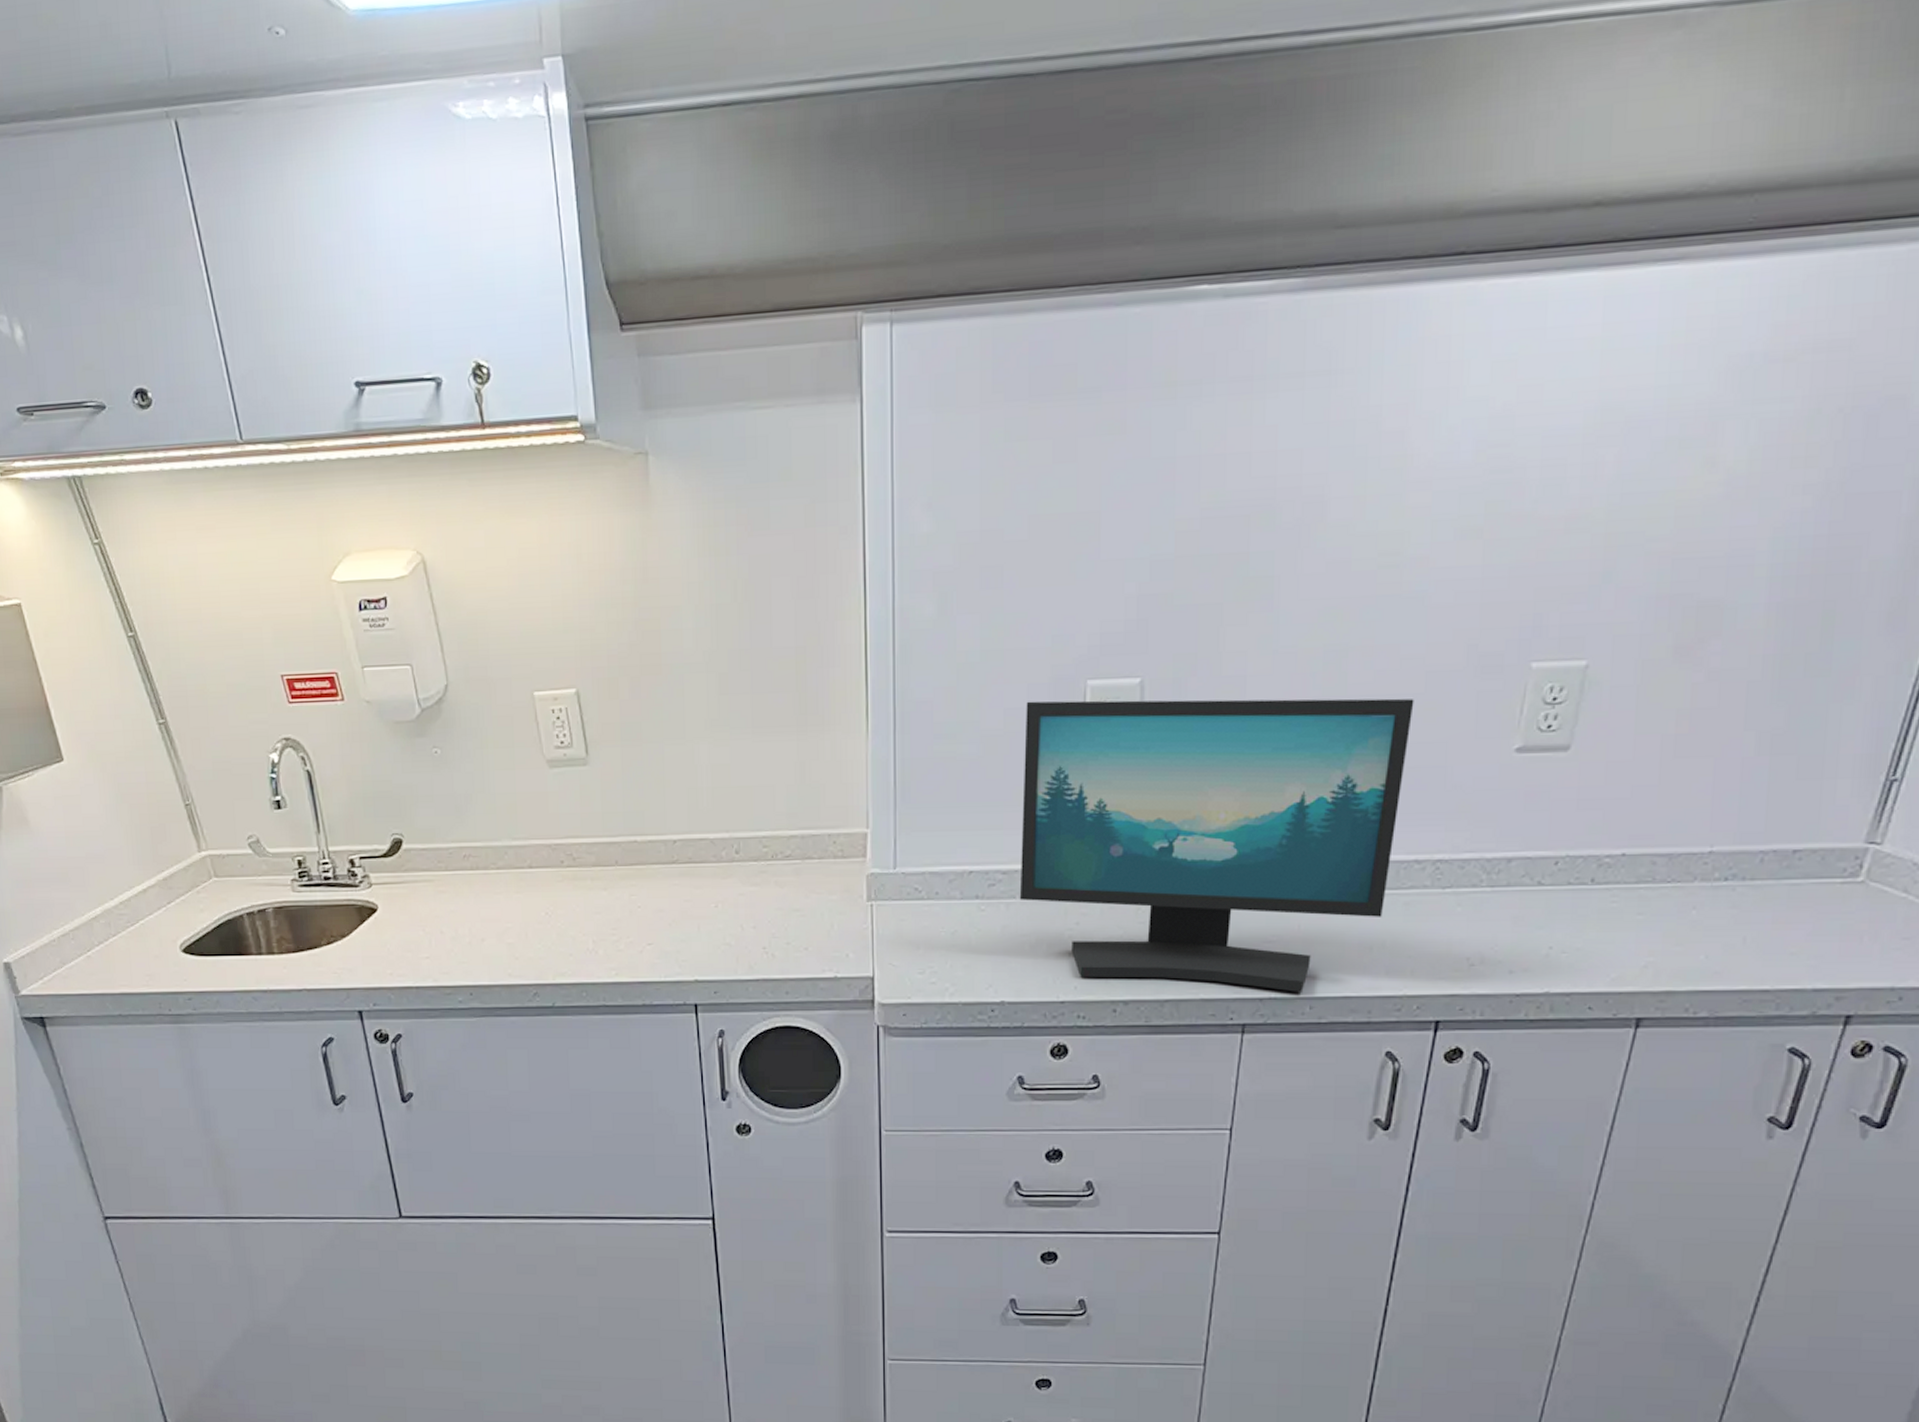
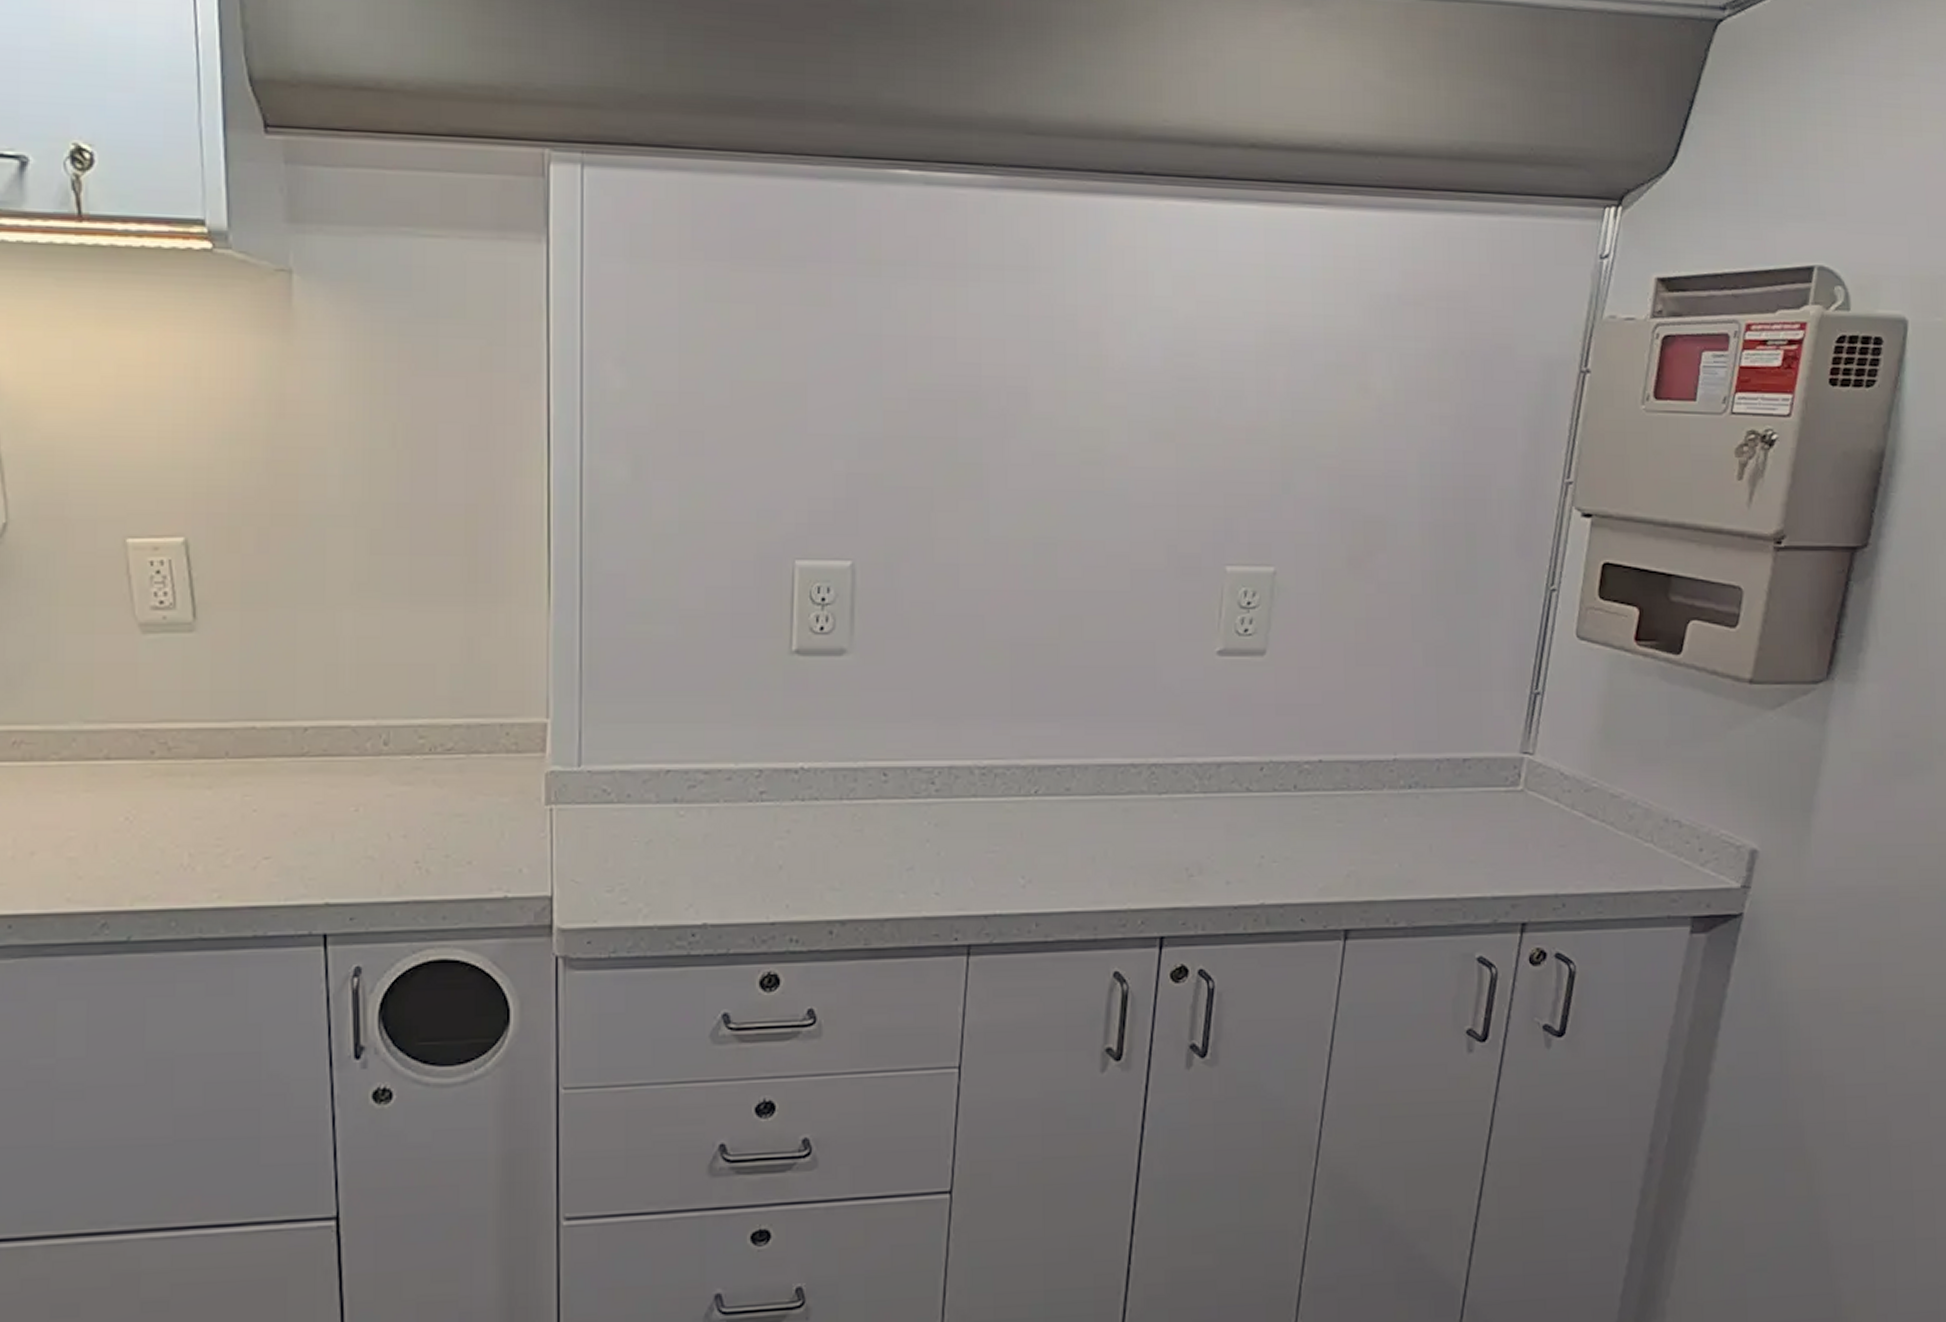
computer monitor: present [1019,698,1414,992] -> none [723,580,1122,908]

